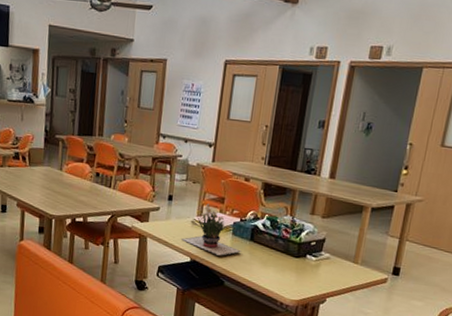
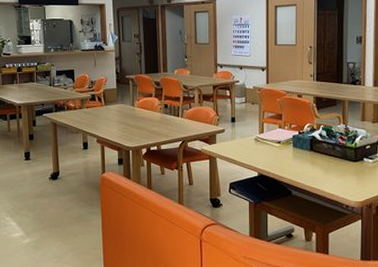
potted flower: present [182,203,242,256] -> none [248,120,304,168]

